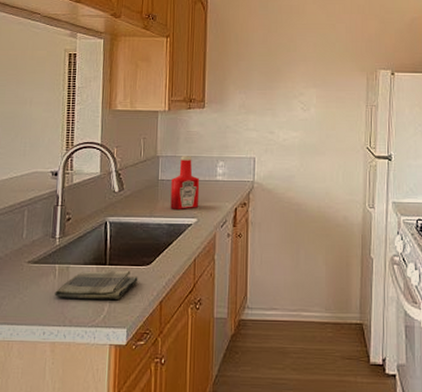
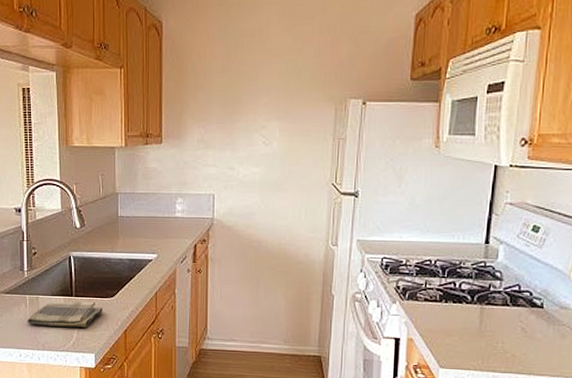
ketchup bottle: present [170,156,200,209] -> none [131,192,159,245]

